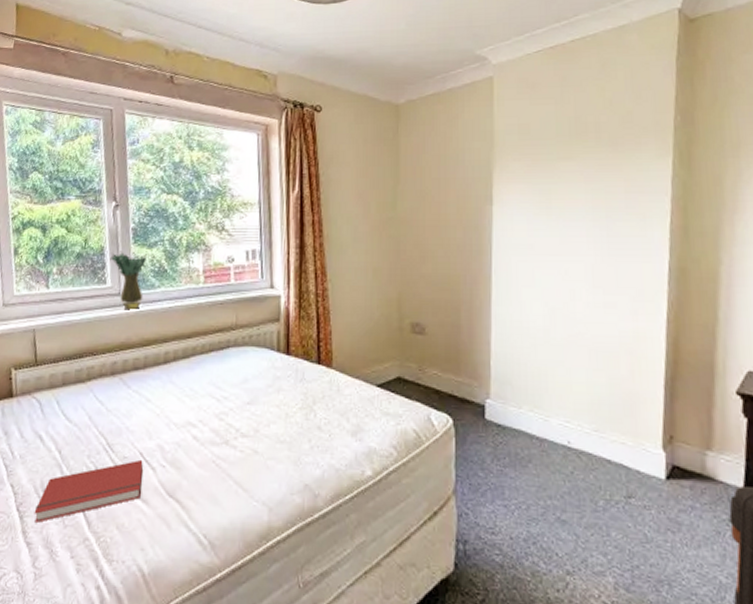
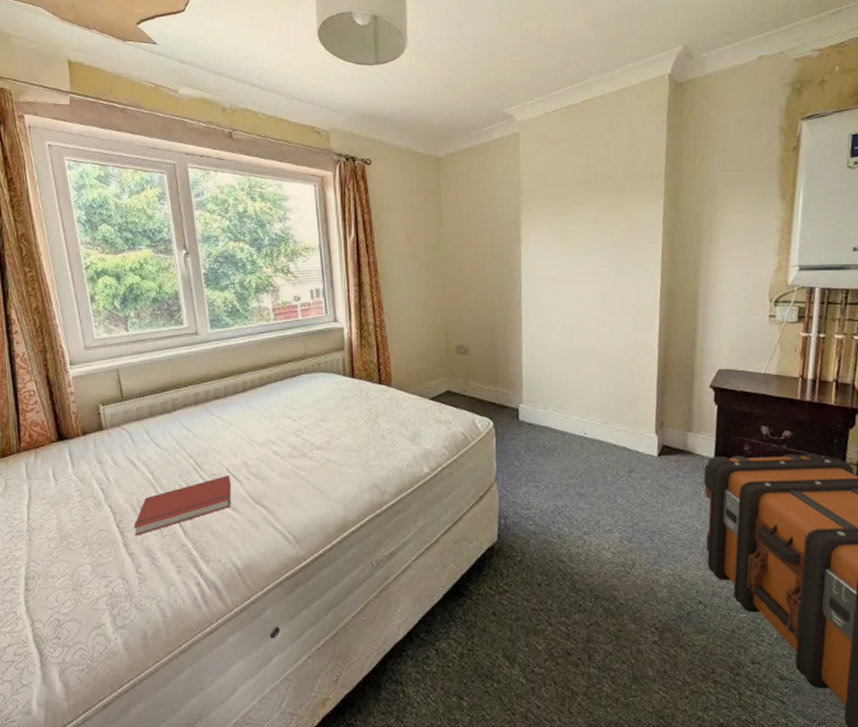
vase: present [110,251,147,310] -> none [185,294,219,347]

